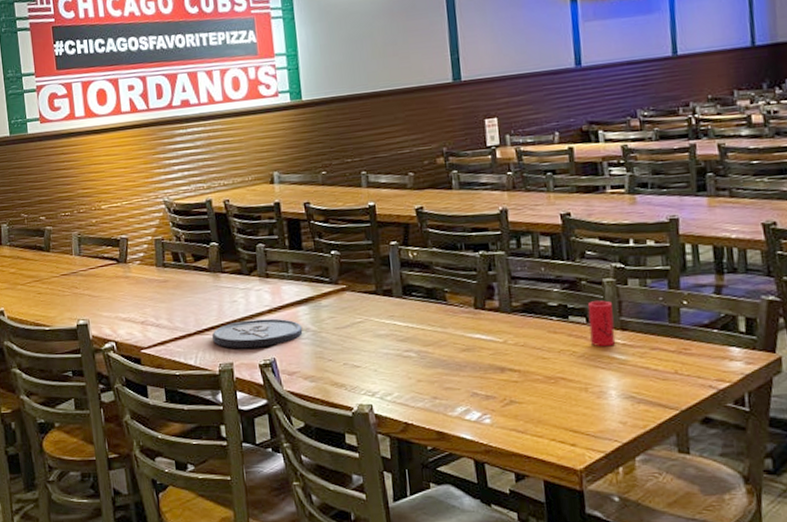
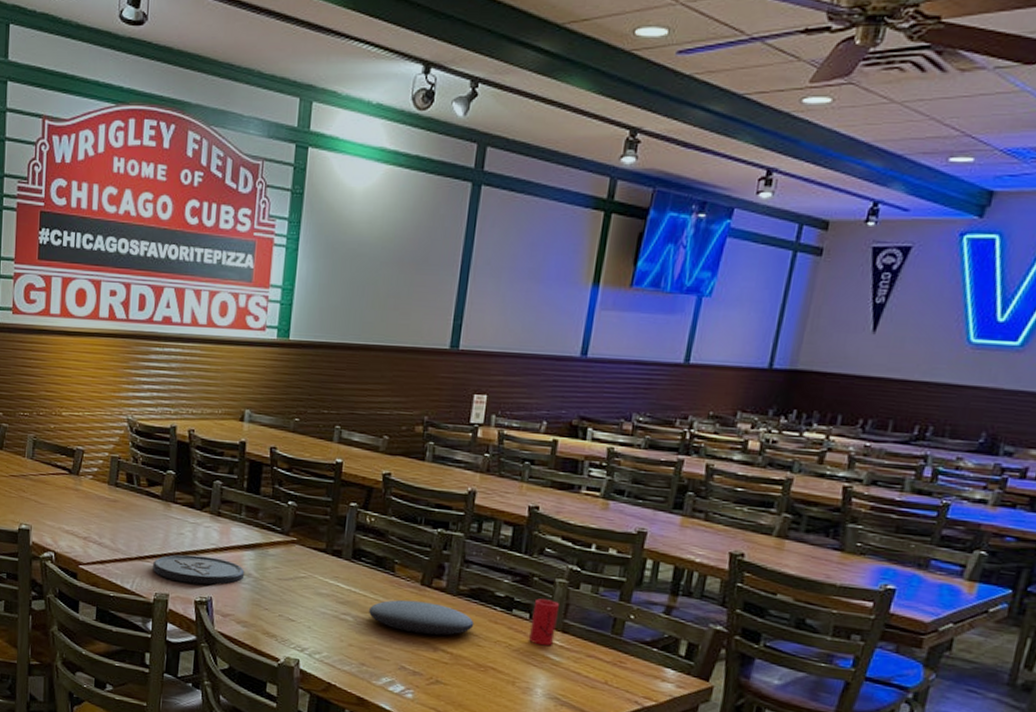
plate: none [430,324,535,358] -> present [369,600,474,635]

